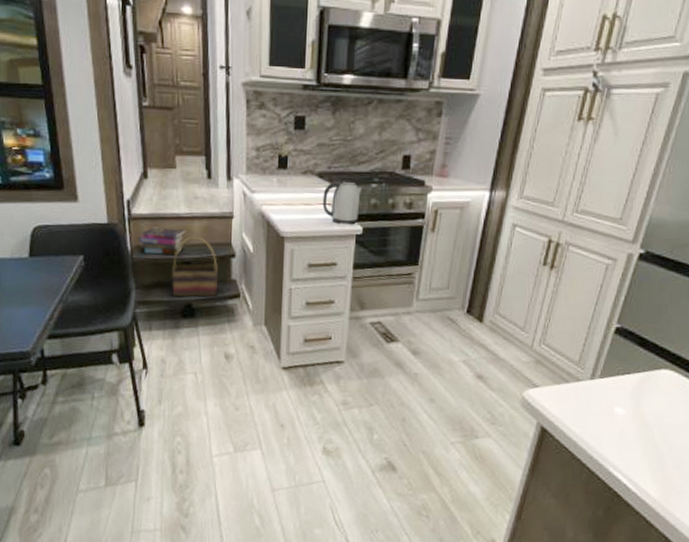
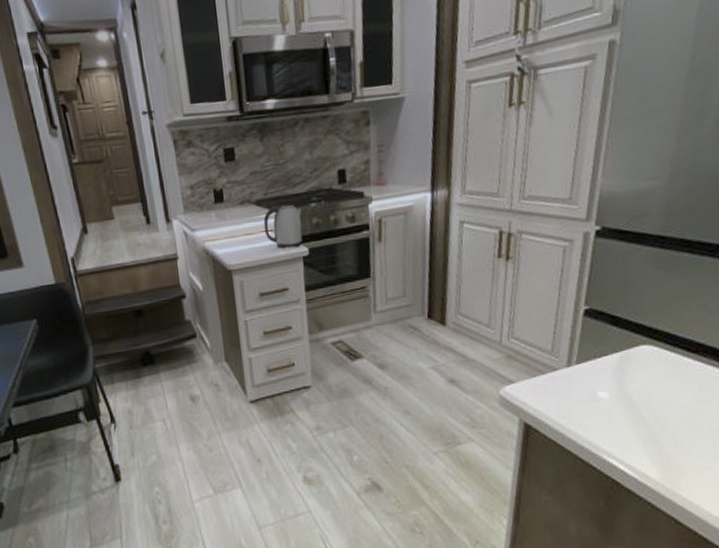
books: present [139,227,186,255] -> none [88,278,133,308]
basket: present [171,236,219,298] -> none [124,282,175,347]

